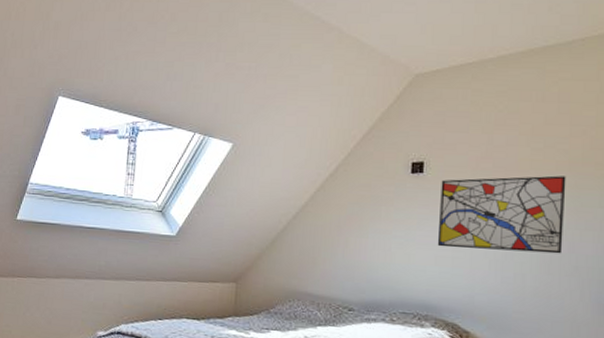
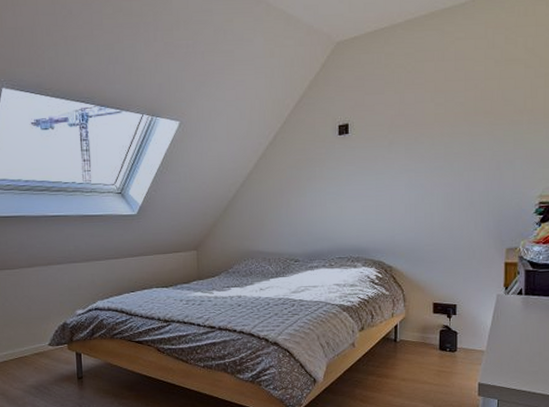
wall art: present [437,175,566,254] -> none [363,126,463,198]

